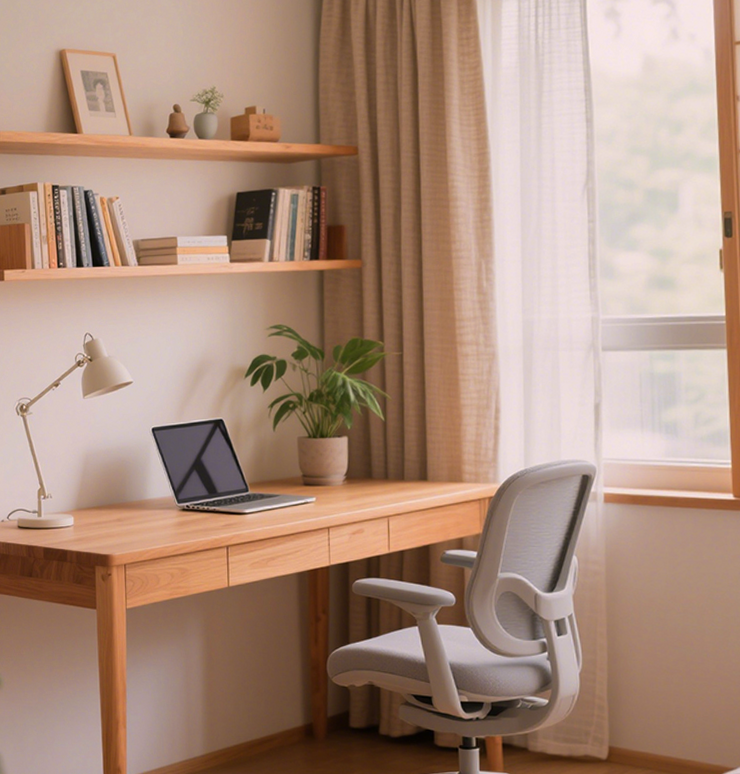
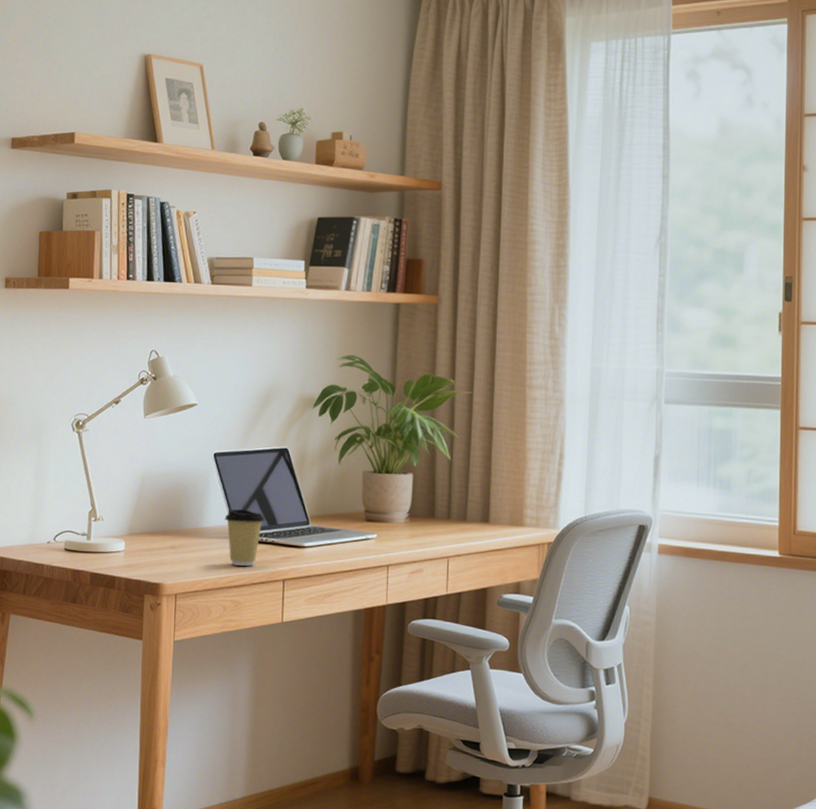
coffee cup: none [166,480,205,534] -> present [224,509,265,566]

